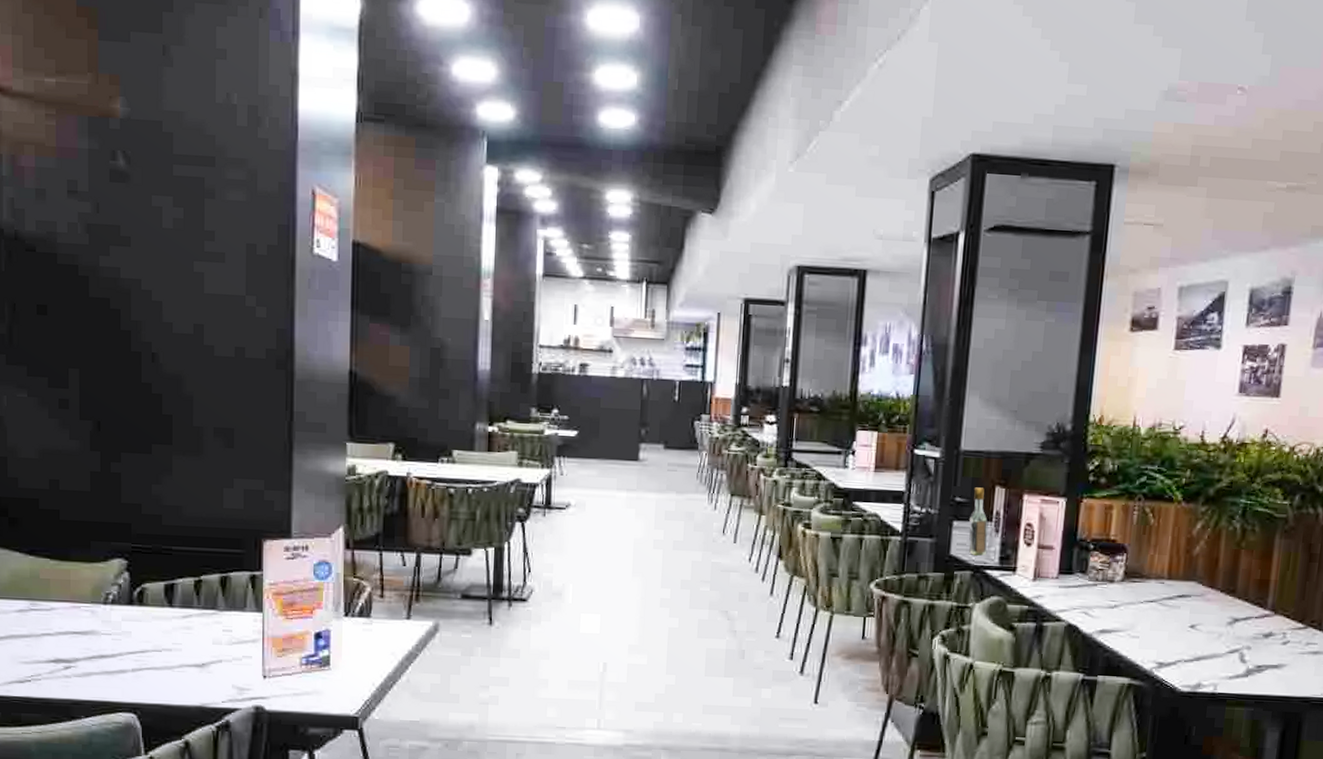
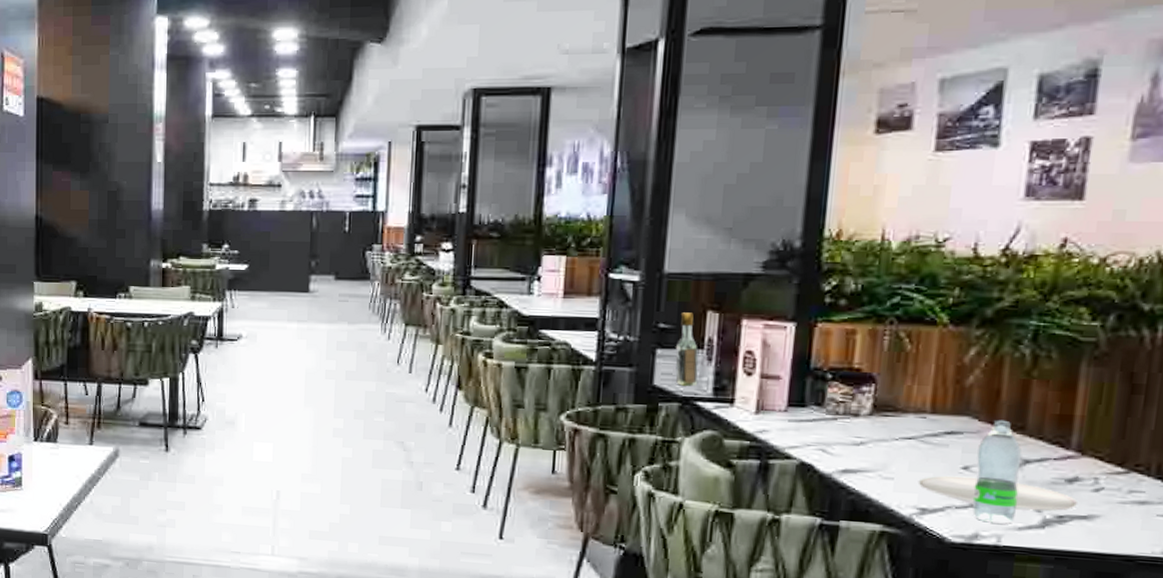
plate: none [1157,633,1272,662] -> present [917,475,1079,512]
bottle: none [1196,584,1233,674] -> present [972,419,1022,524]

